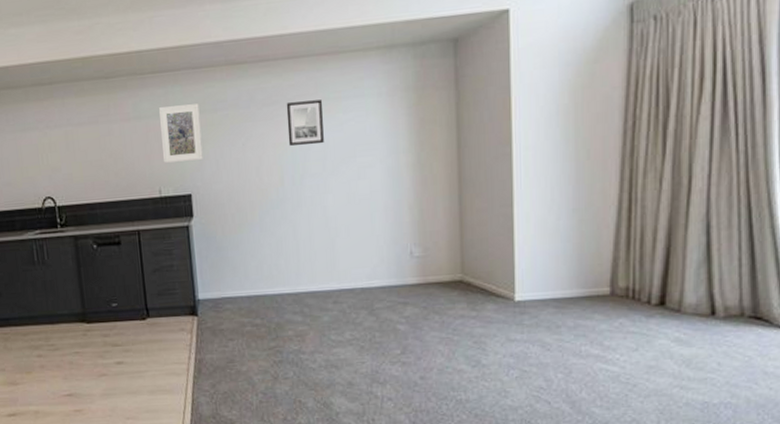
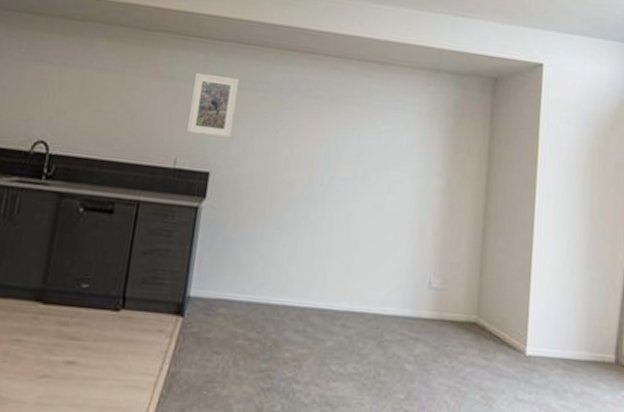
wall art: present [286,100,324,146] -> none [323,100,365,149]

